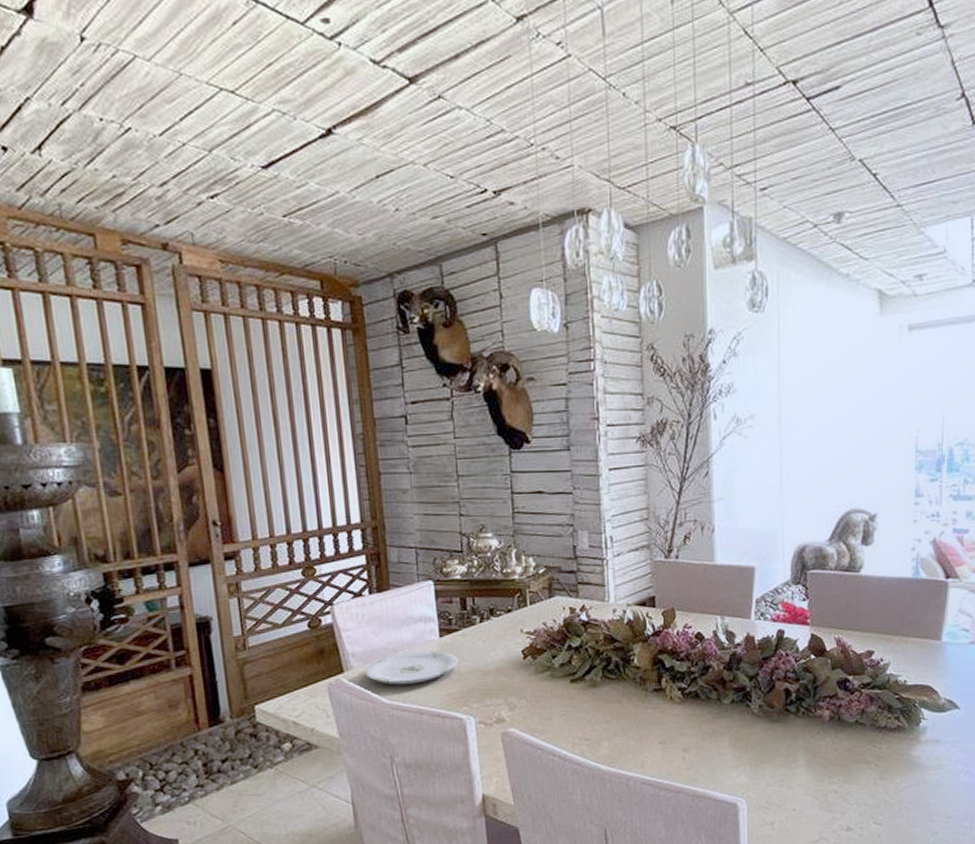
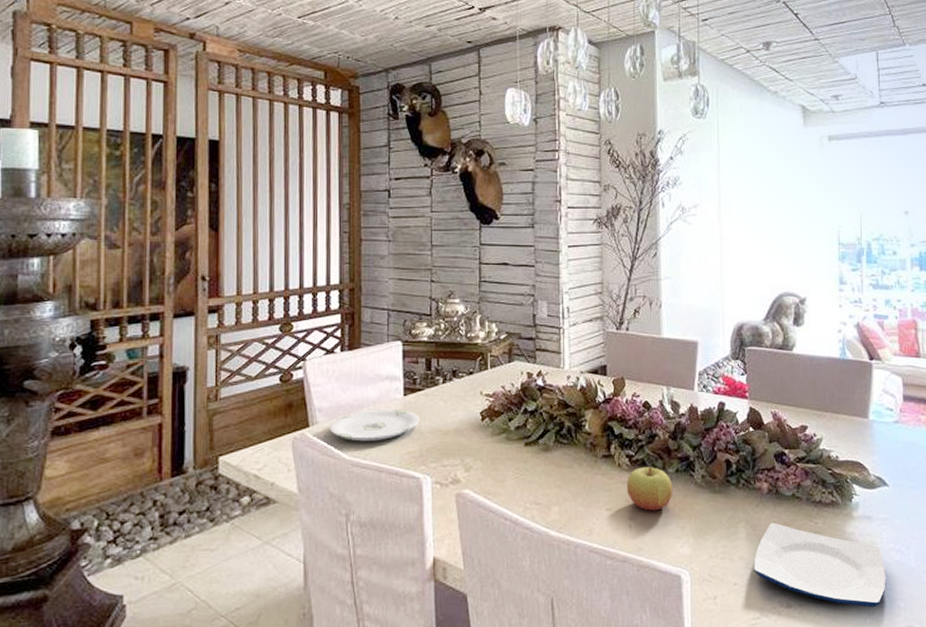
apple: none [679,699,728,743] -> present [626,467,673,511]
plate: none [813,749,953,828] -> present [753,522,886,608]

